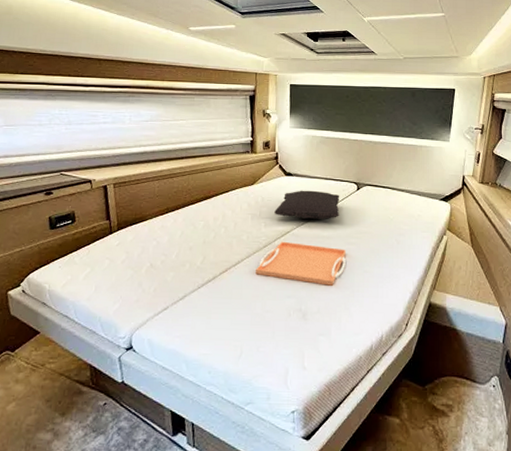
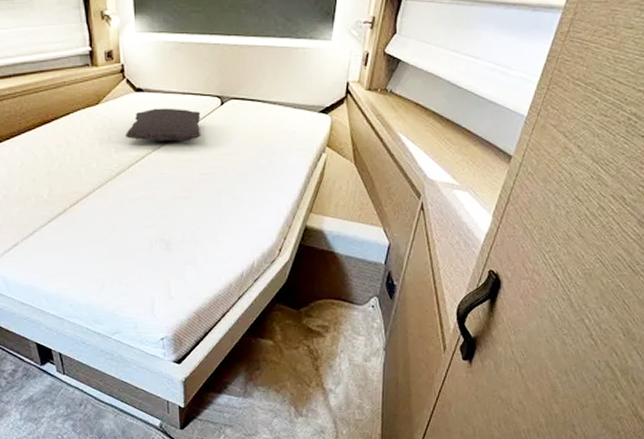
serving tray: present [256,241,346,286] -> none [110,167,211,213]

